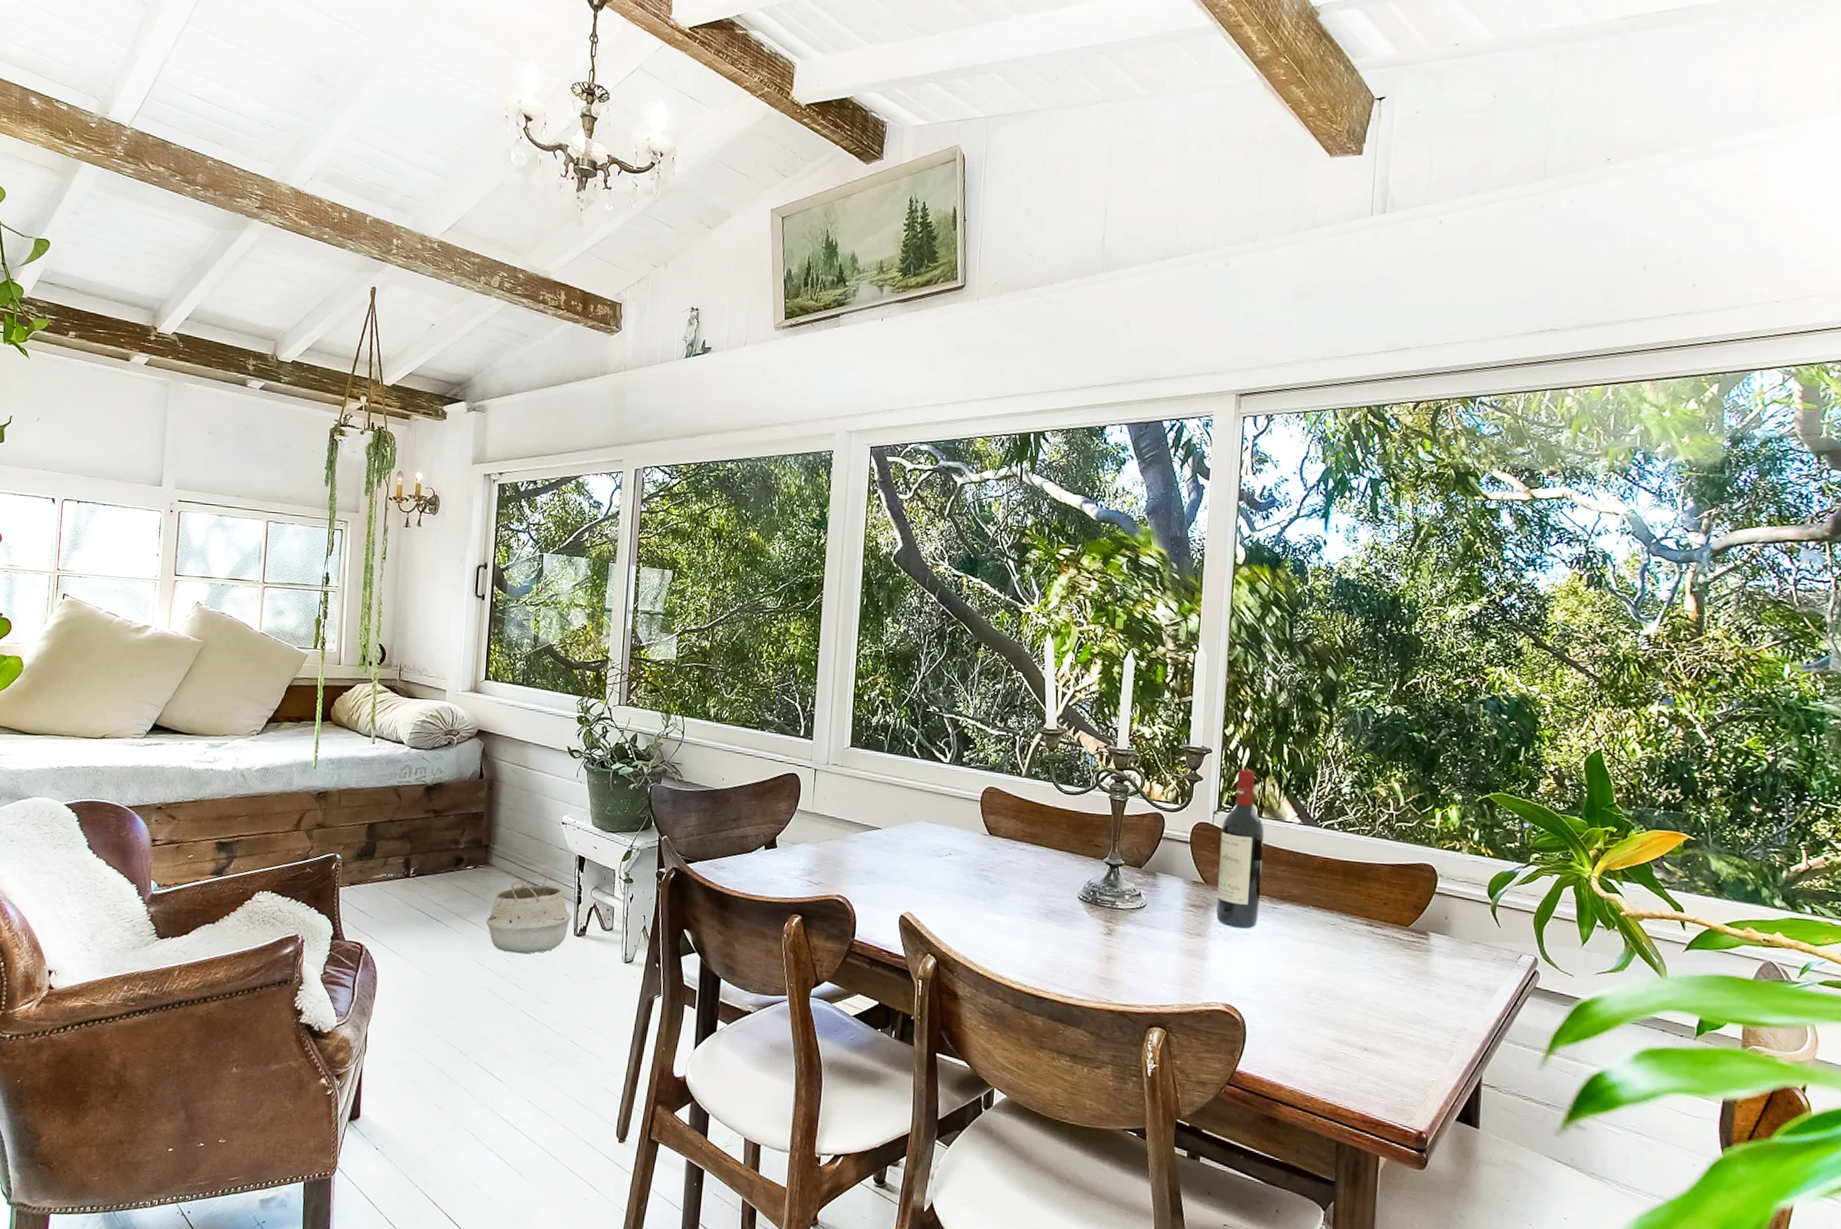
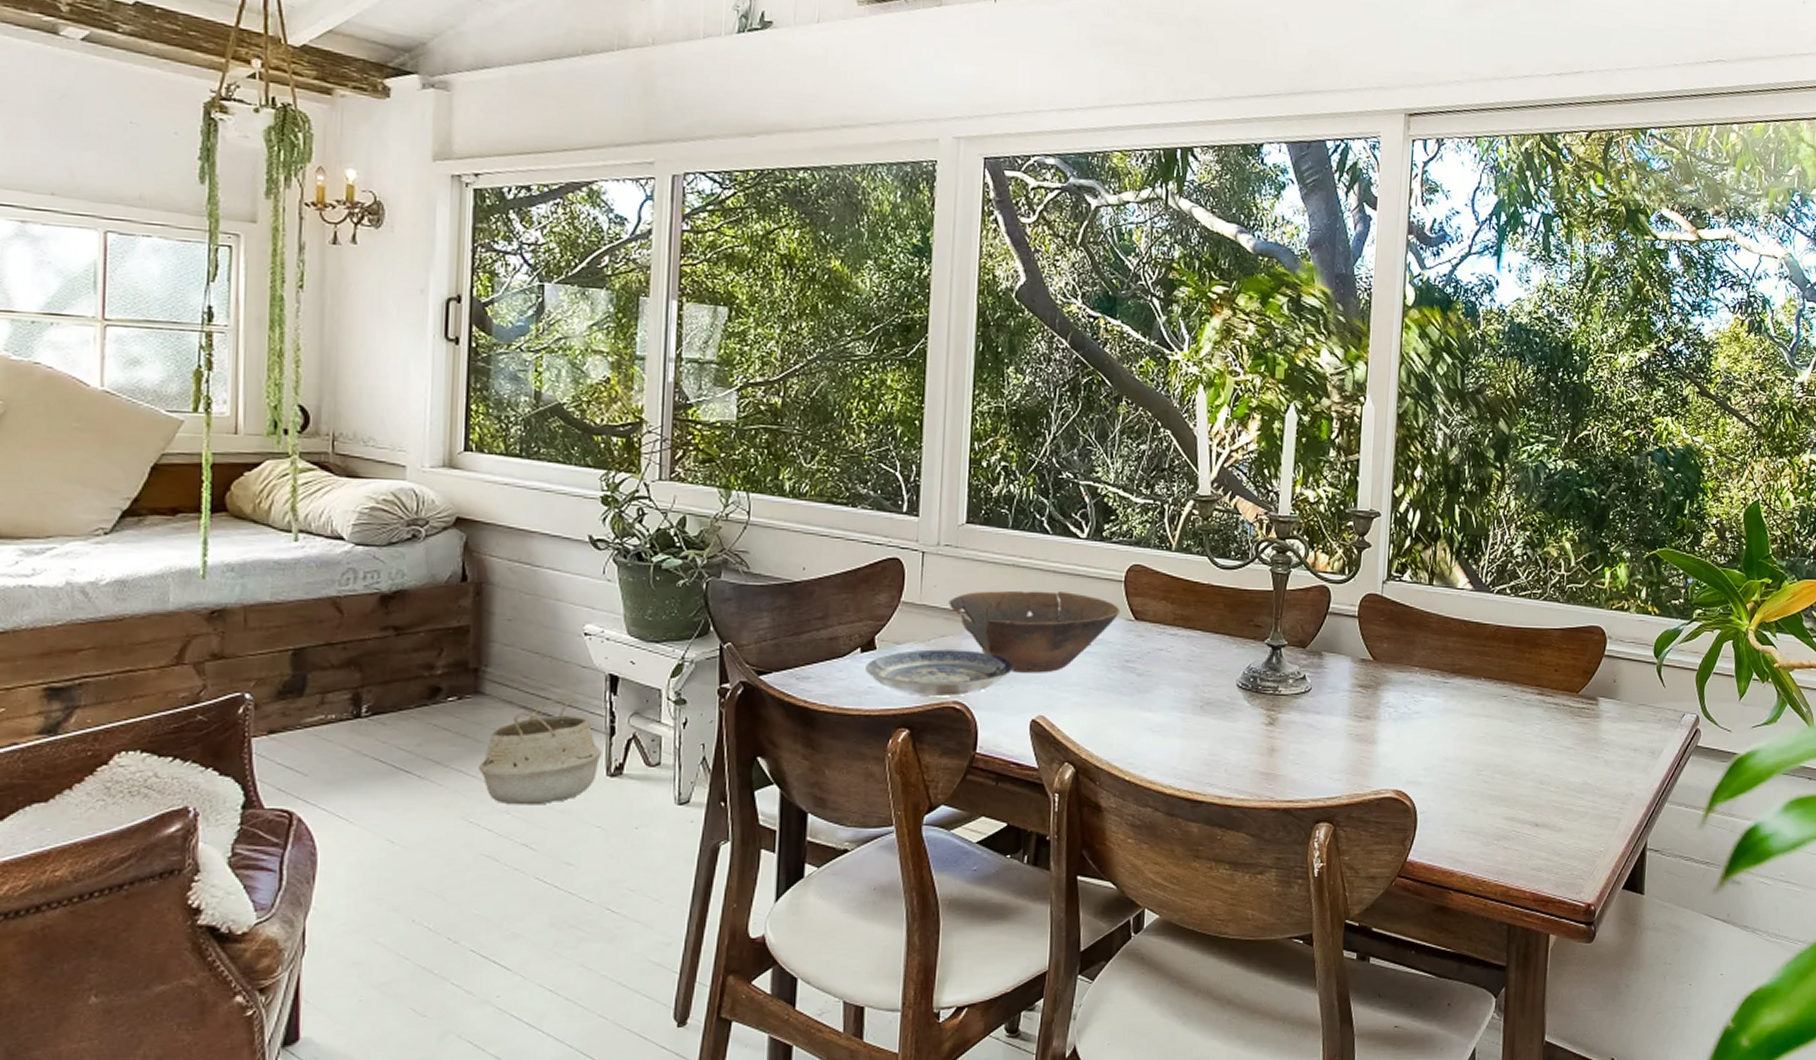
plate: none [768,850,887,891] -> present [865,649,1015,696]
bowl: none [835,804,977,876] -> present [948,590,1121,673]
wine bottle: present [1216,769,1264,930] -> none [1385,533,1435,708]

